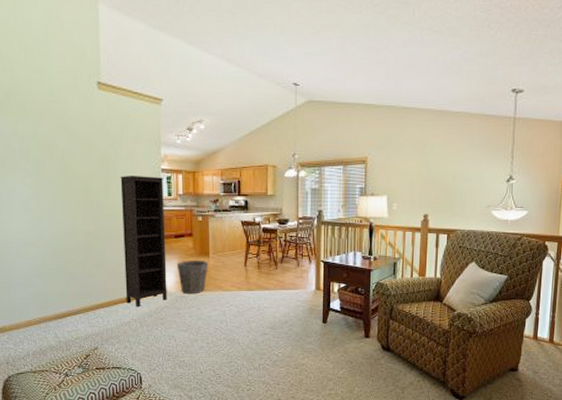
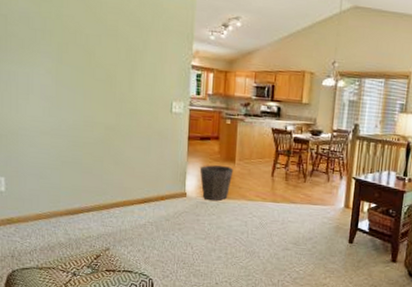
bookcase: present [120,176,167,307] -> none [143,69,193,210]

